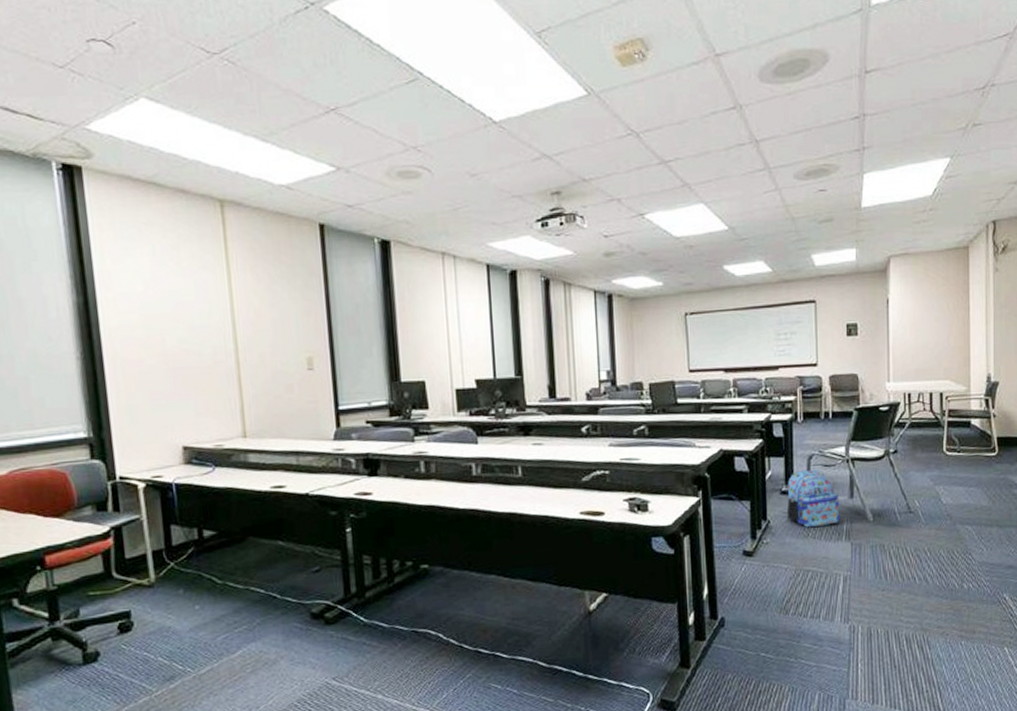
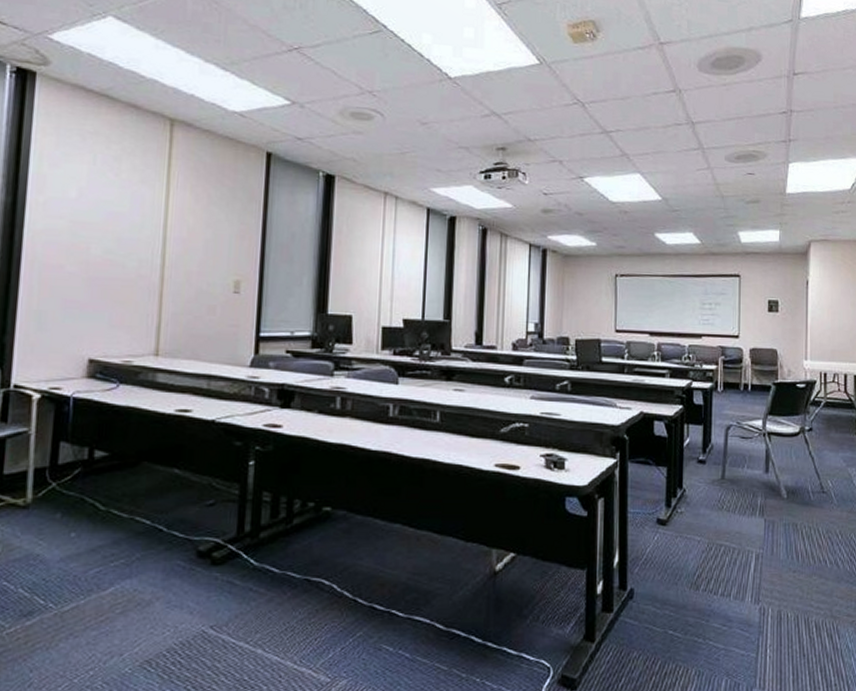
backpack: present [786,469,840,527] -> none [702,440,755,499]

